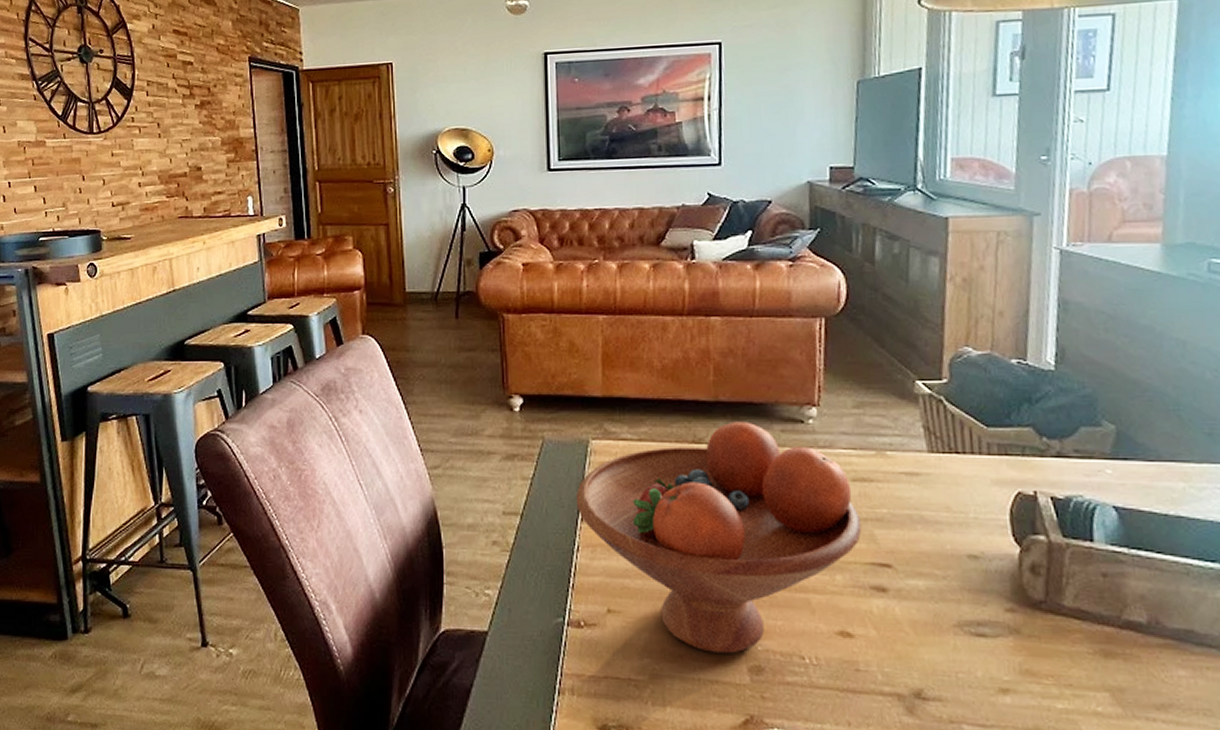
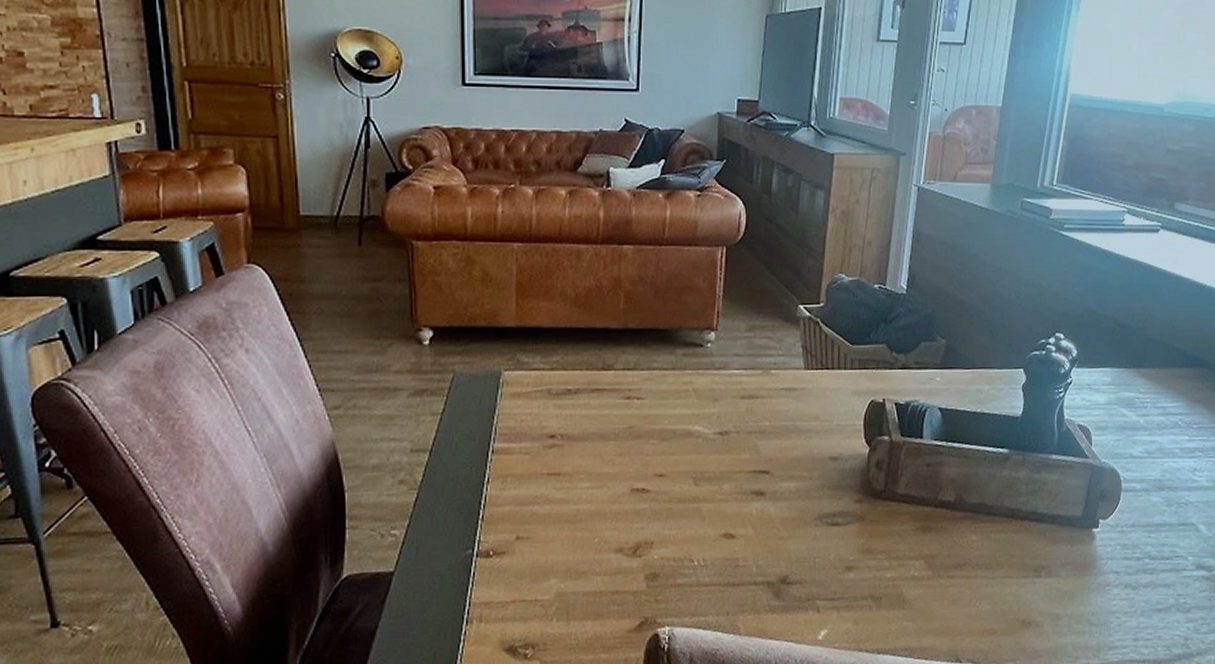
fruit bowl: present [575,421,862,654] -> none [486,347,747,566]

